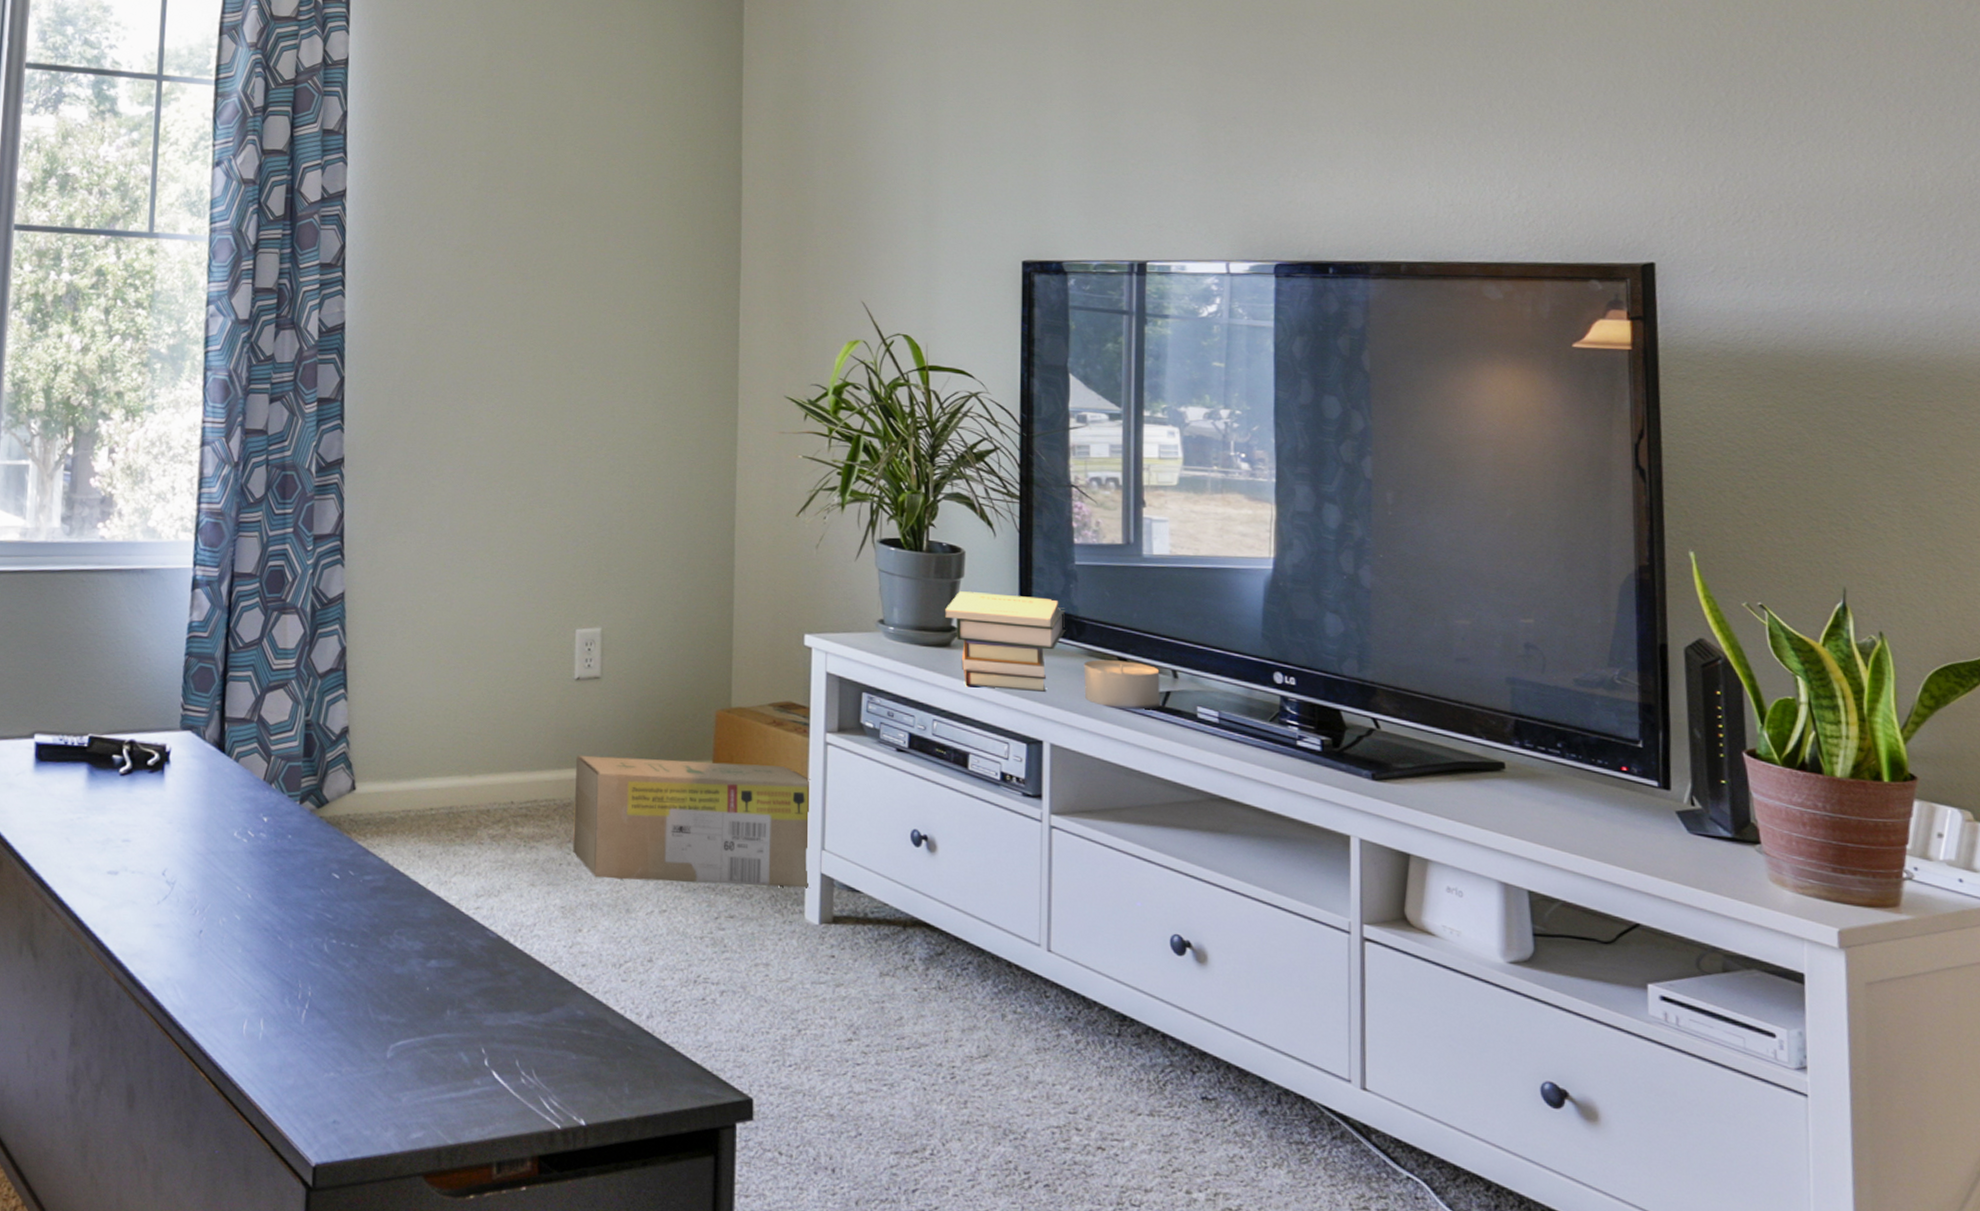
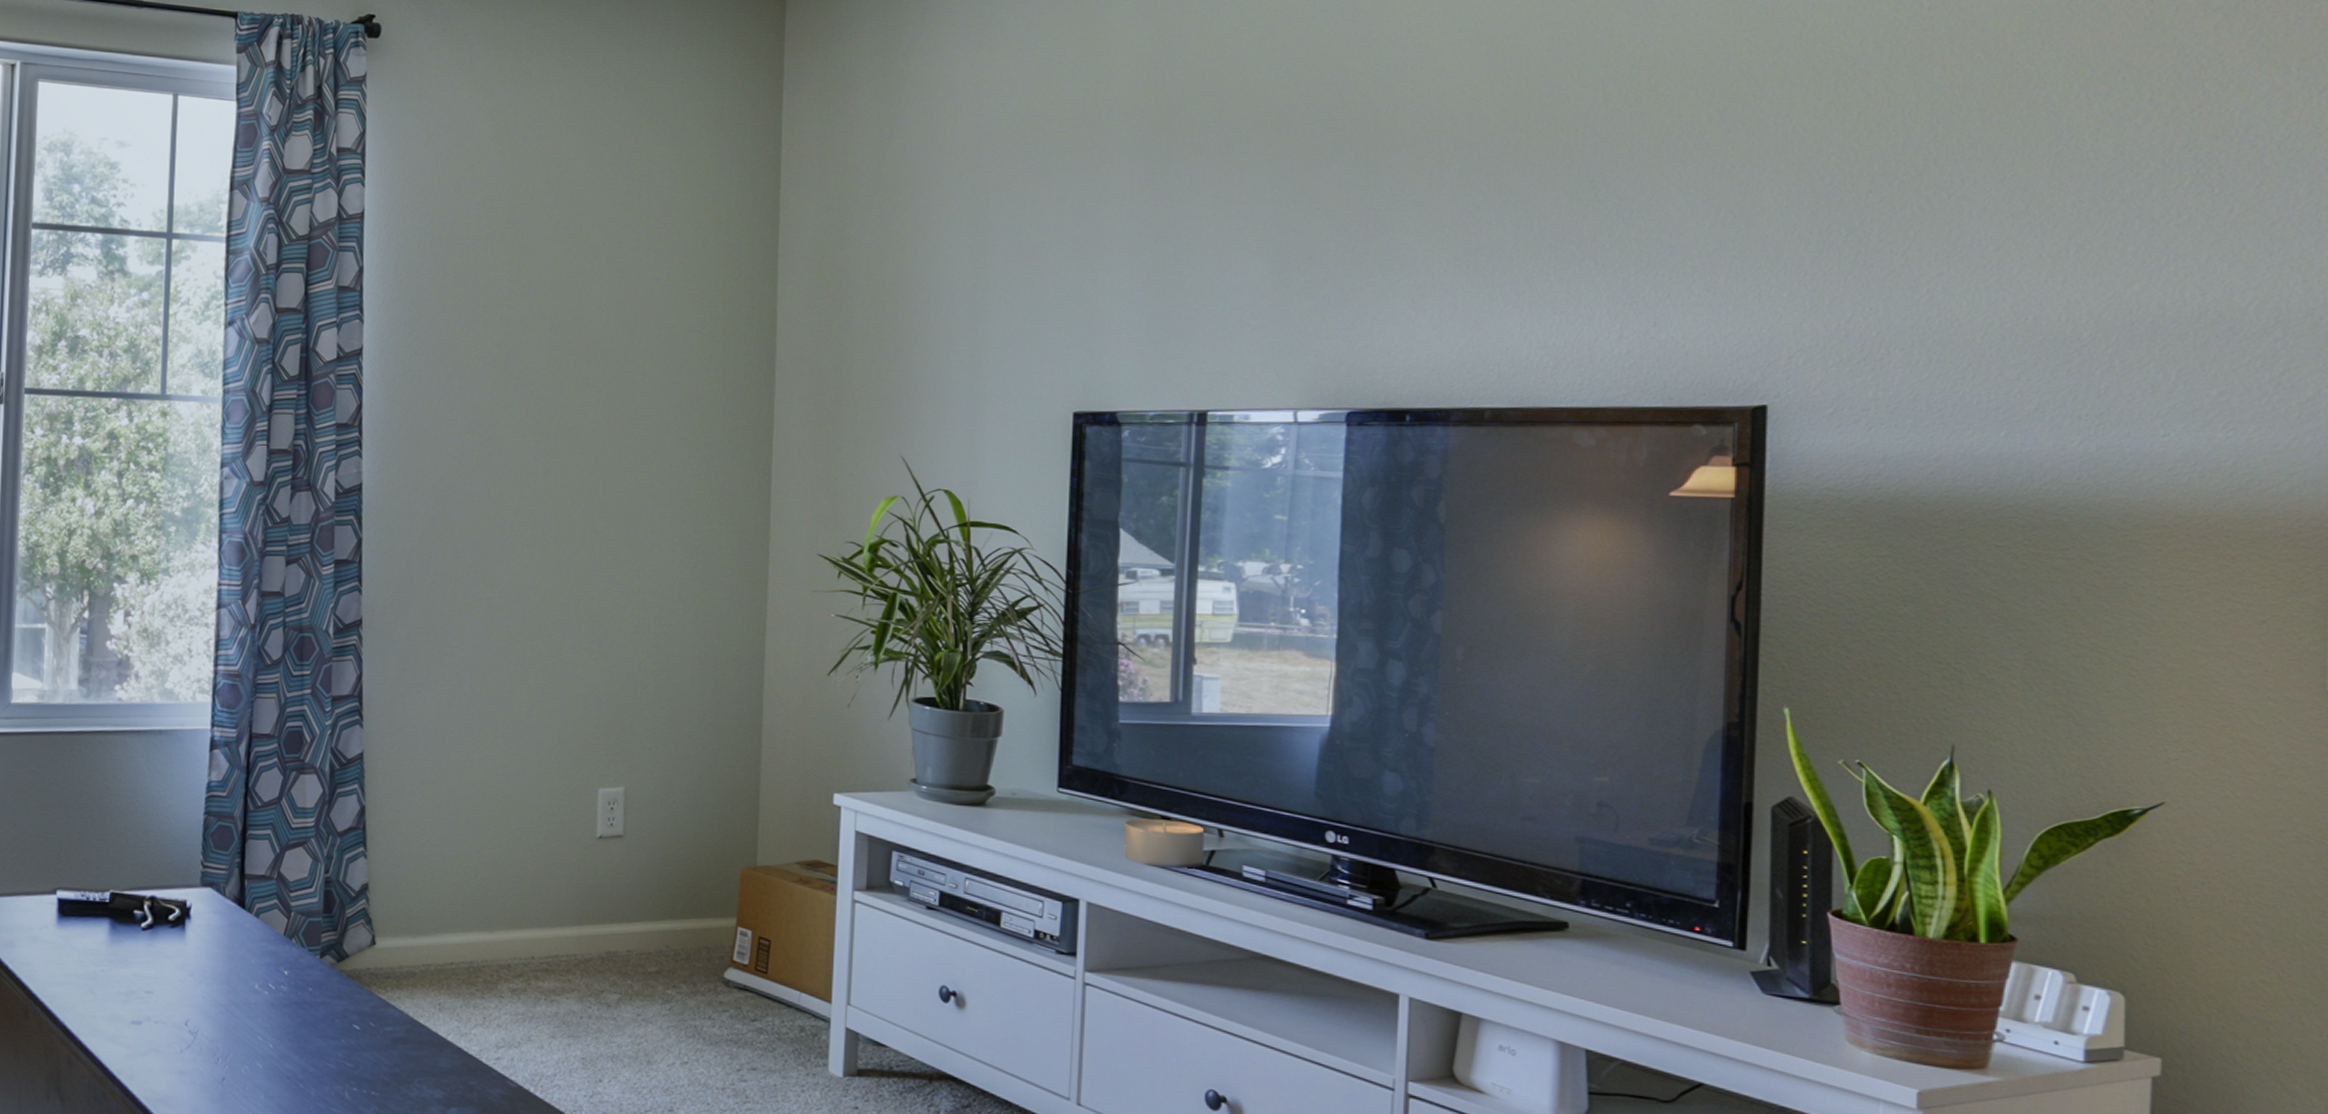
cardboard box: present [573,755,812,889] -> none [594,911,838,1043]
books: present [944,591,1066,693] -> none [979,750,1108,852]

